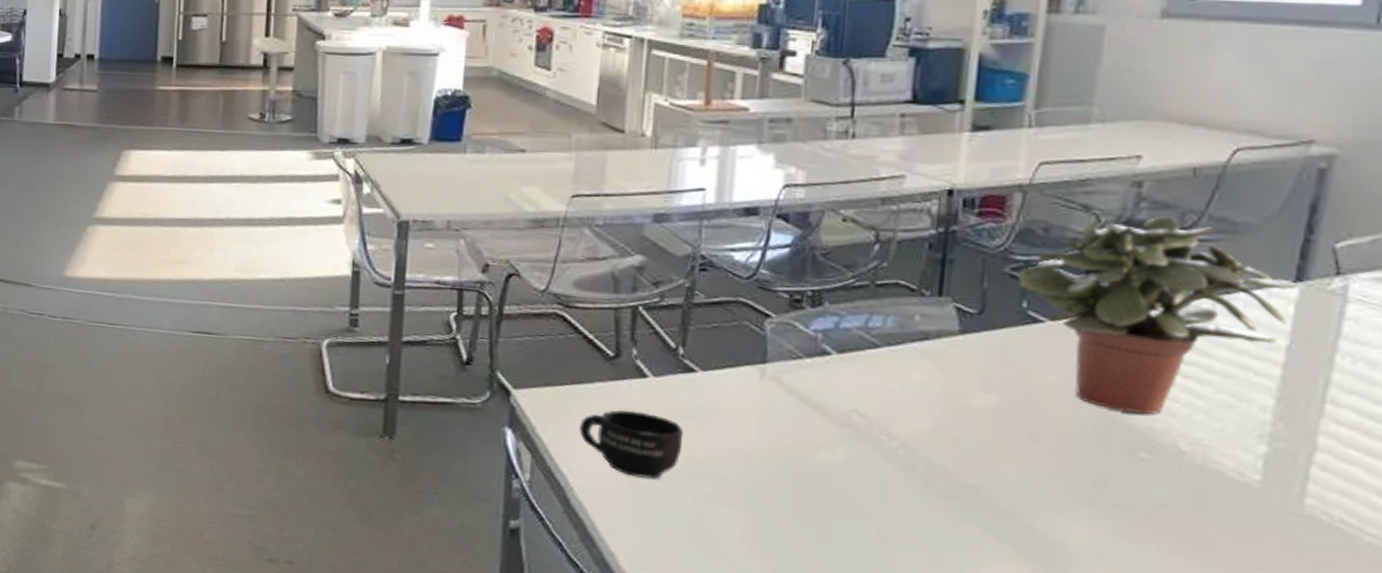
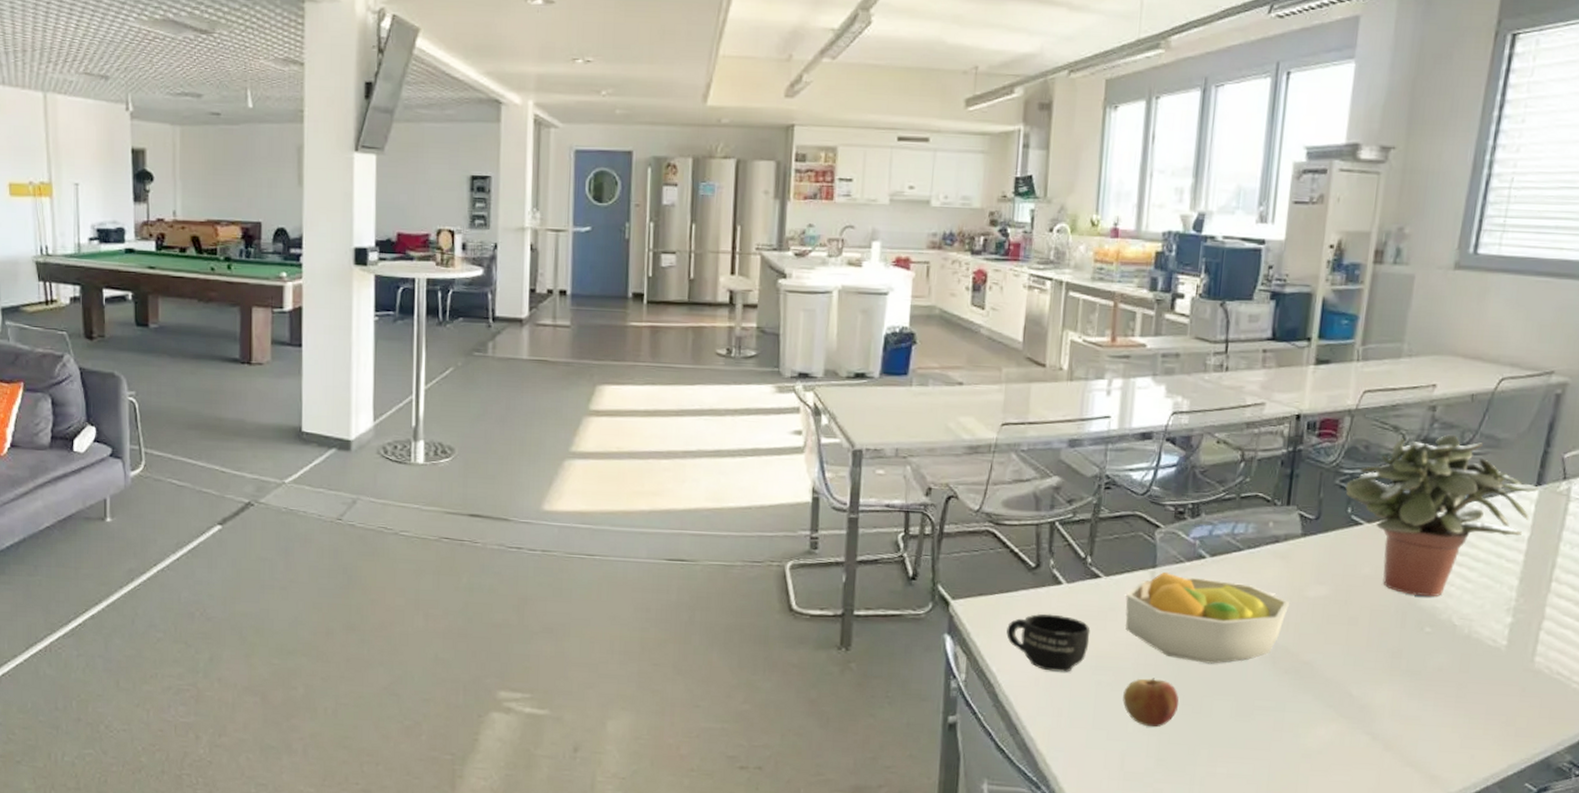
apple: none [726,492,800,552] -> present [1123,678,1179,728]
fruit bowl: none [727,369,945,481] -> present [1125,572,1289,664]

